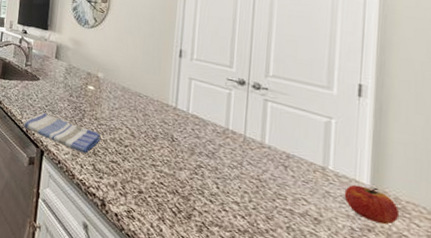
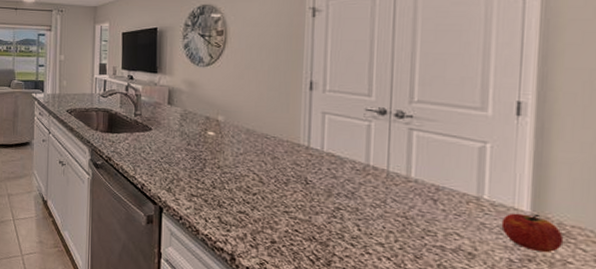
dish towel: present [23,112,101,153] -> none [137,166,226,206]

